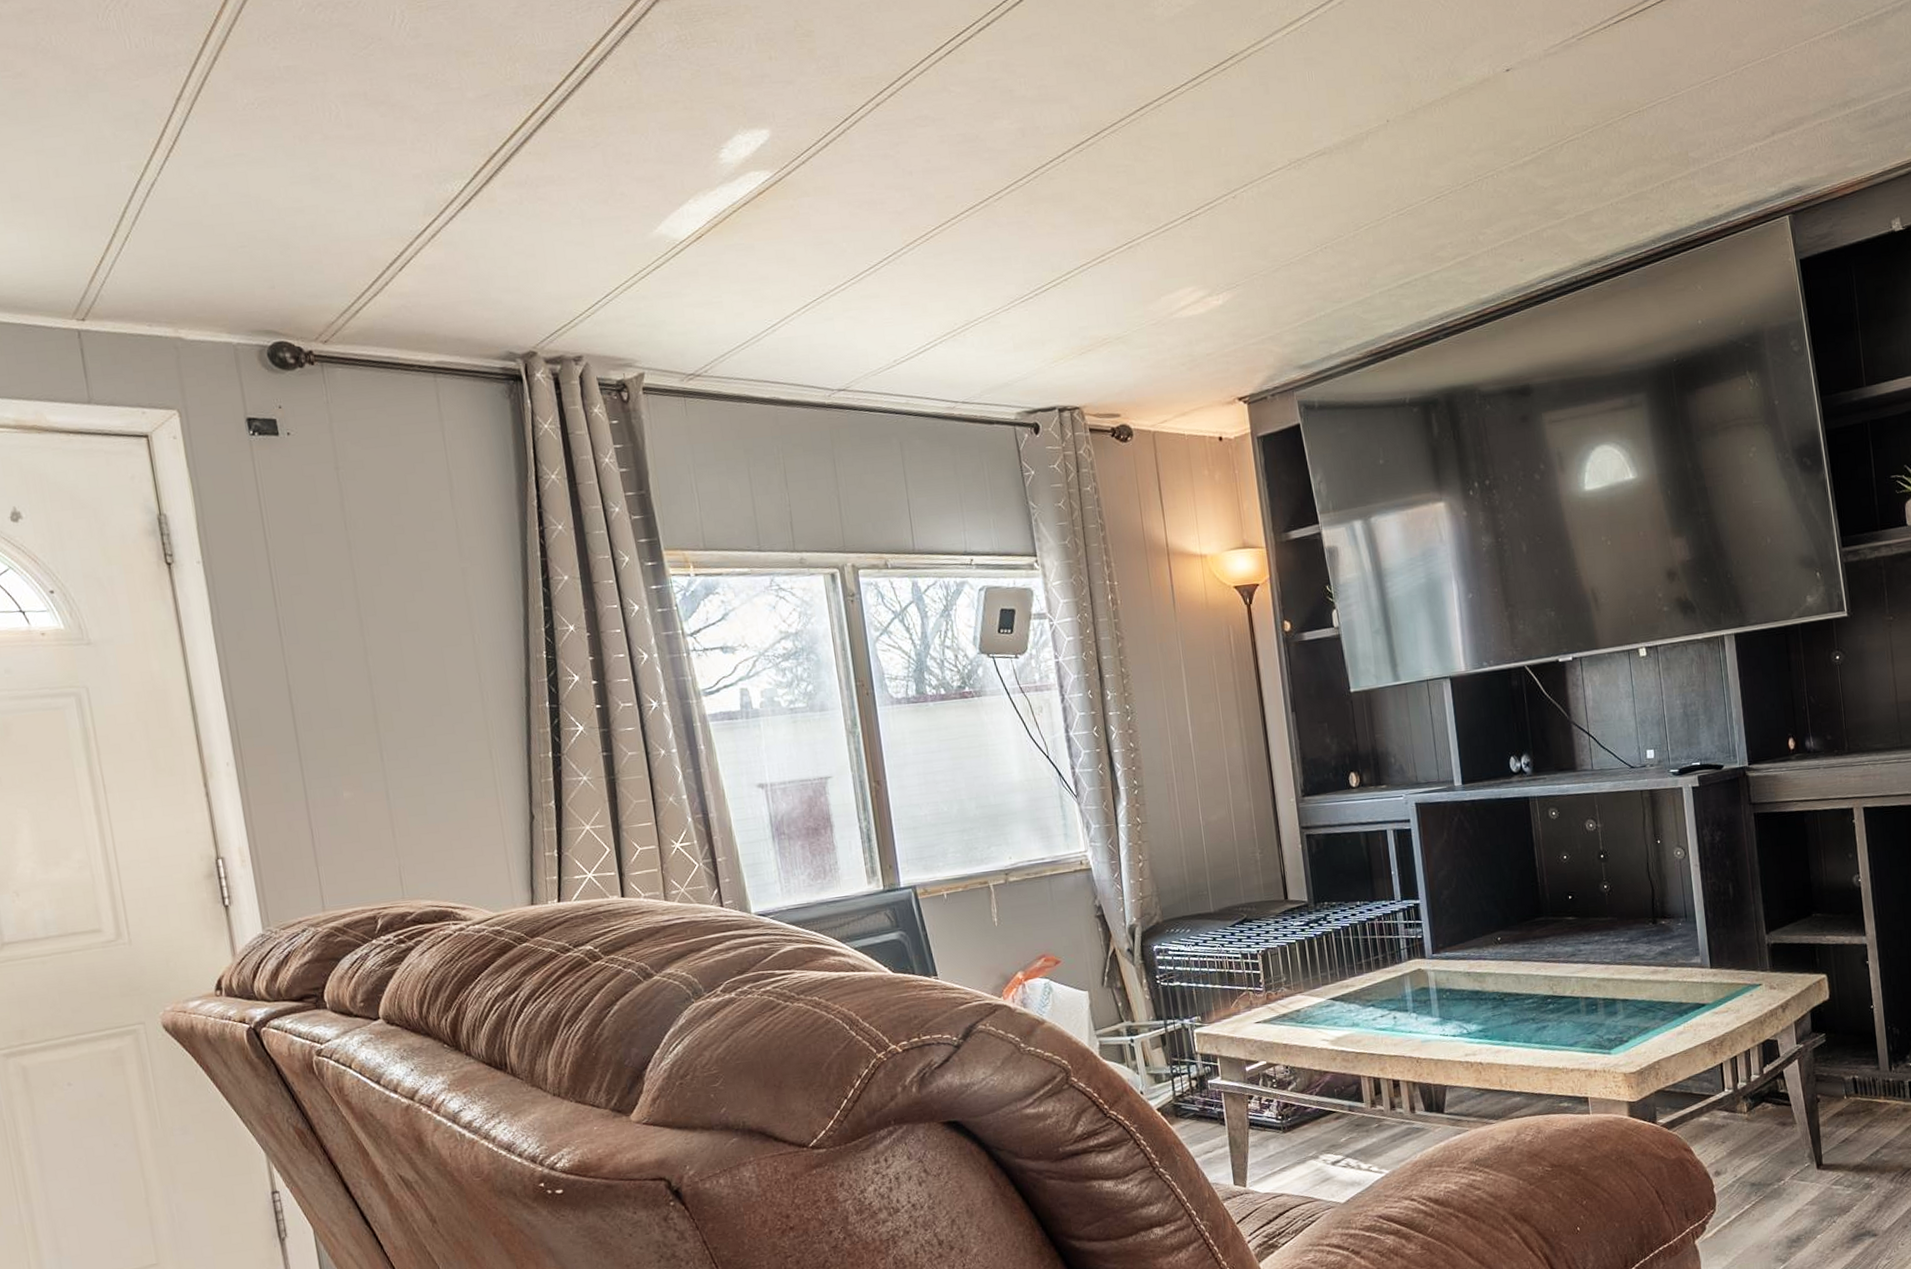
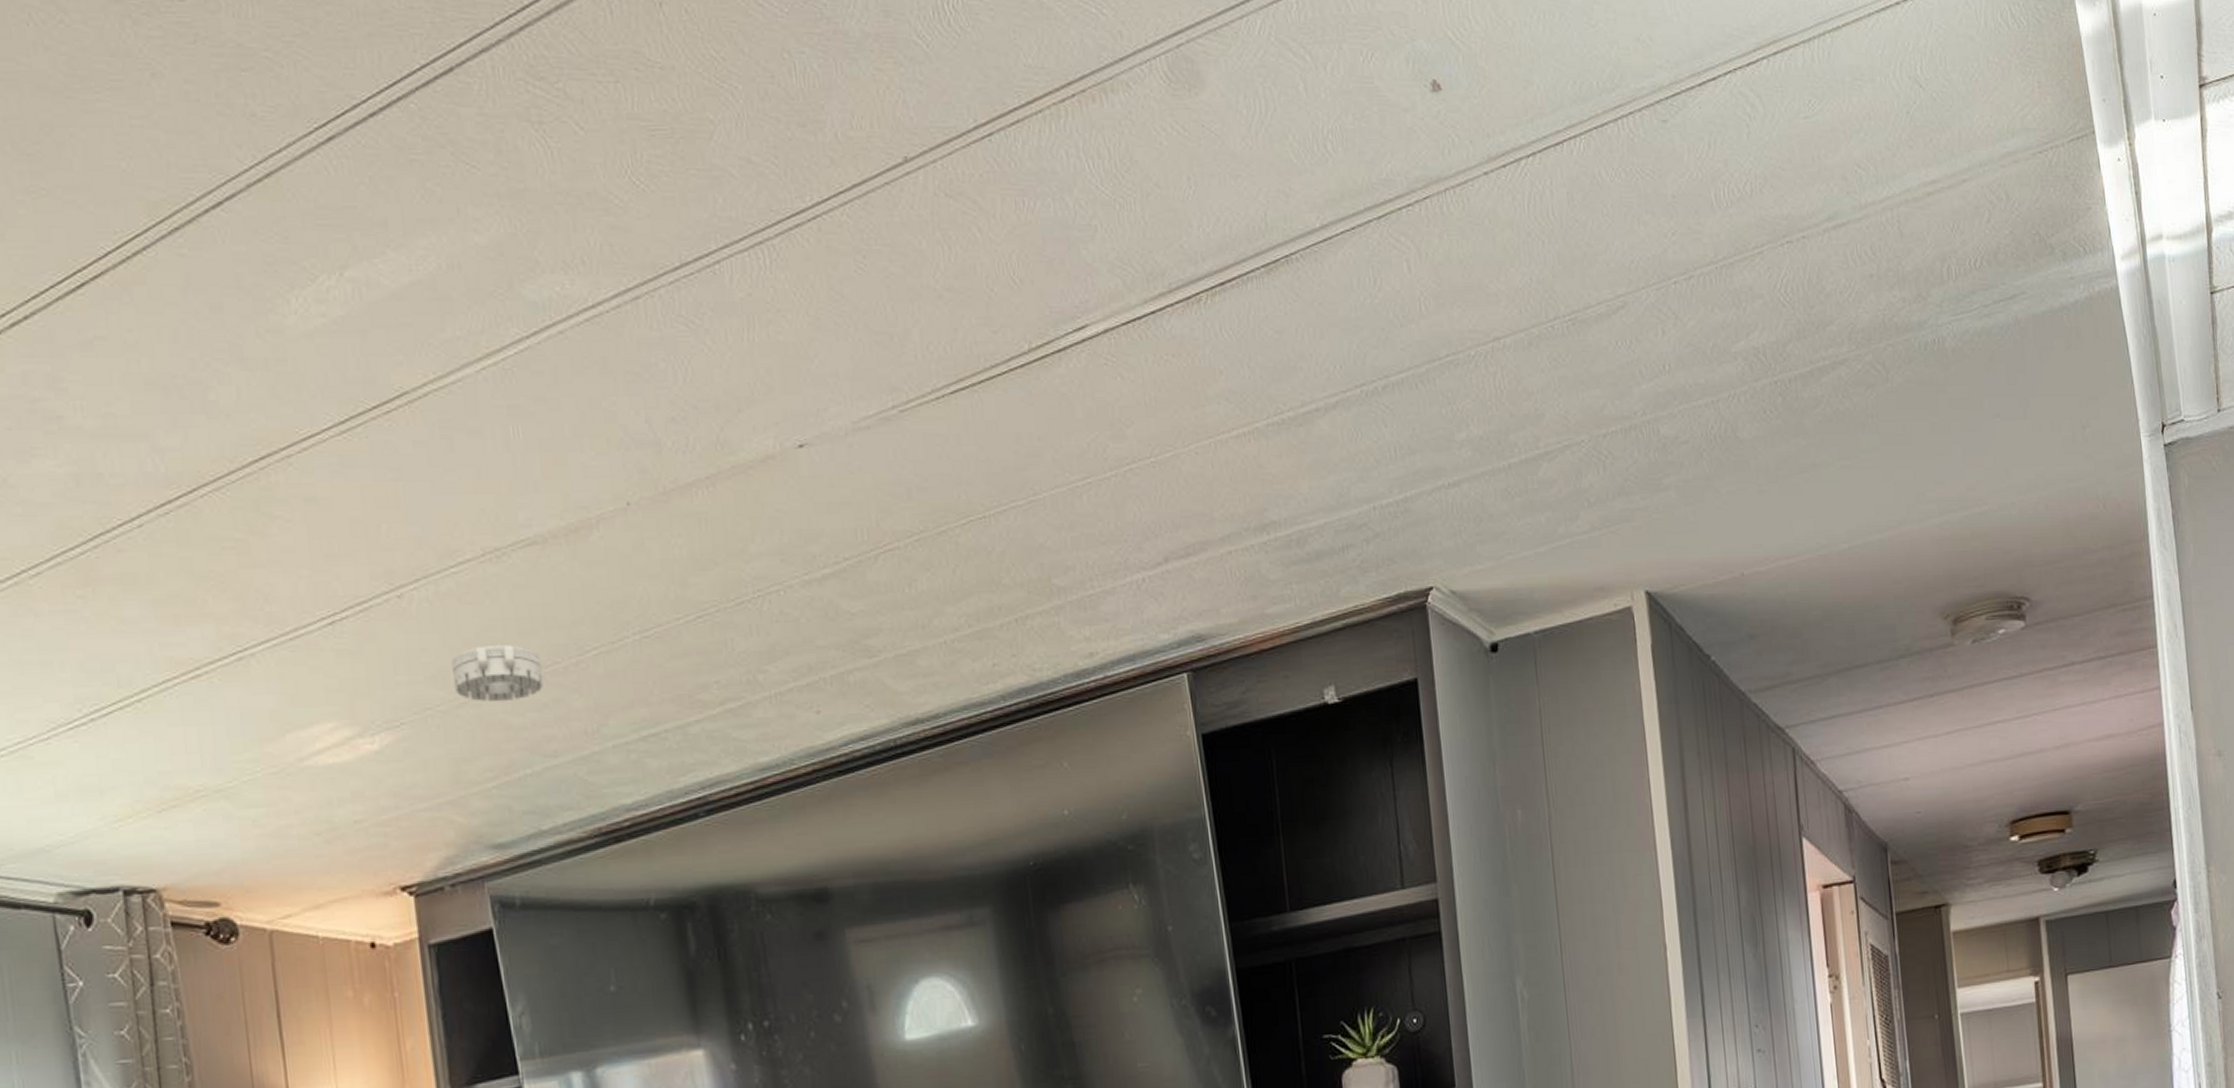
smoke detector: none [1269,225,1332,267] -> present [451,644,544,703]

